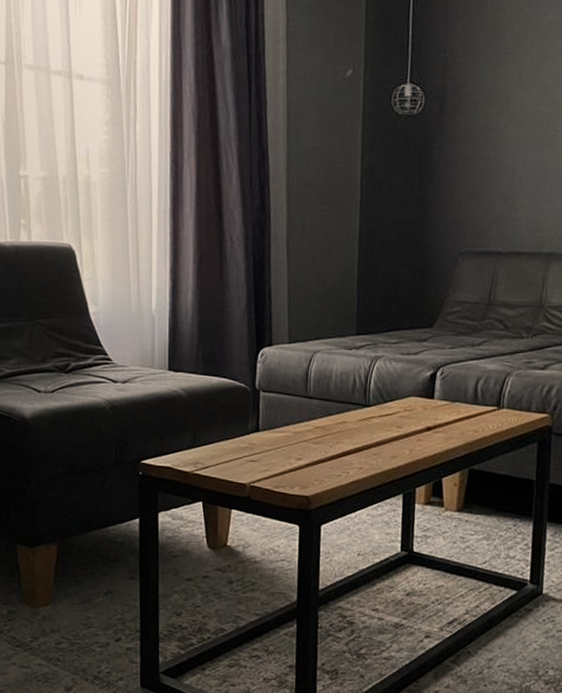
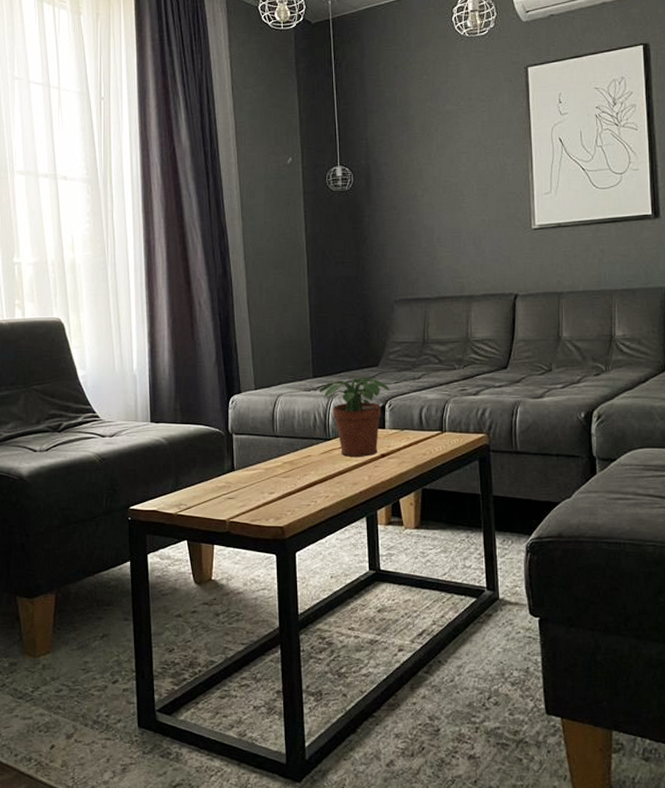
potted plant: none [361,338,444,428] -> present [318,378,390,457]

